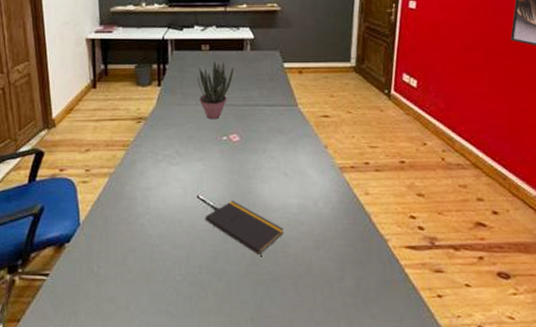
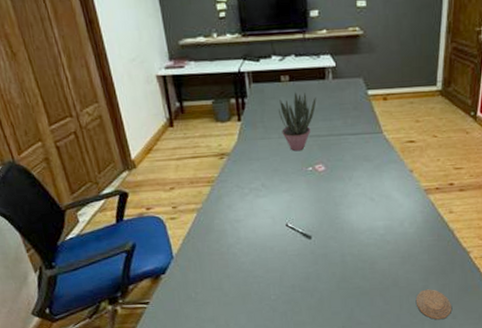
notepad: present [204,201,284,257] -> none [294,226,371,274]
coaster: none [330,281,370,319] -> present [415,289,451,320]

